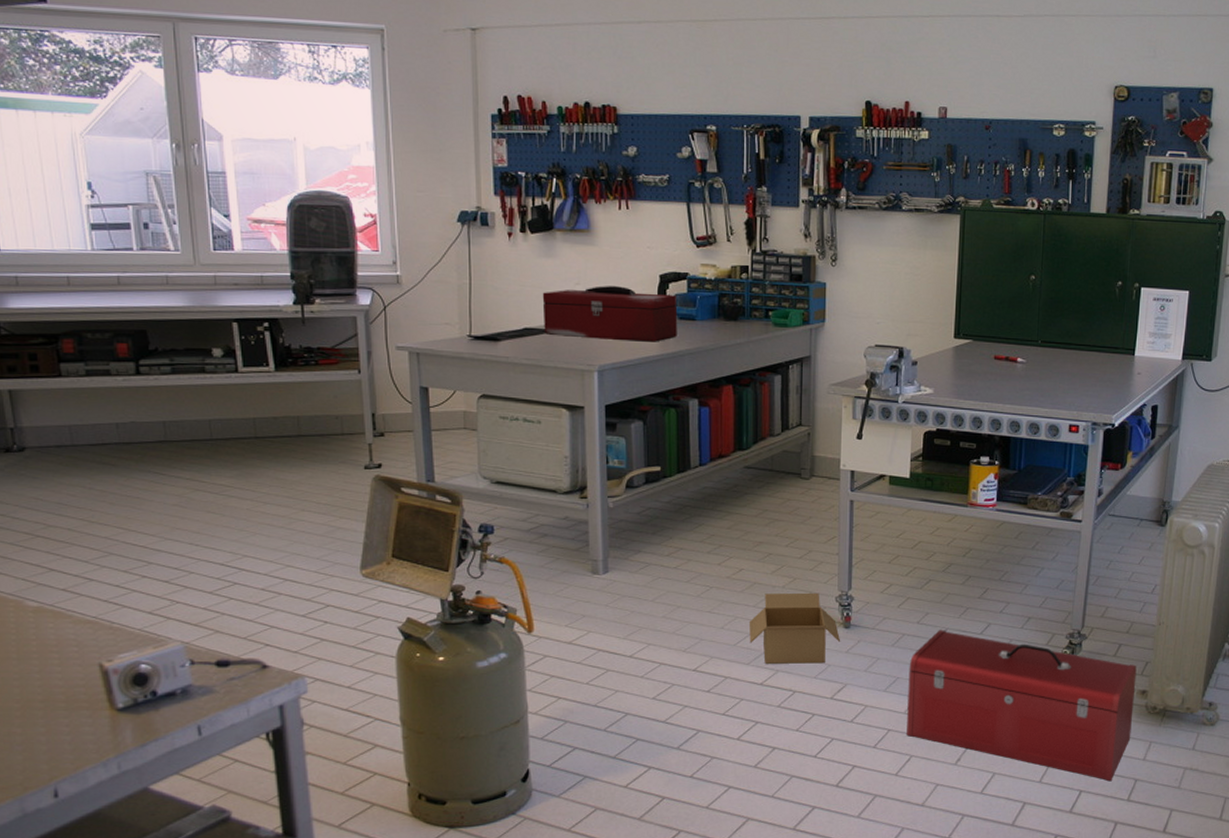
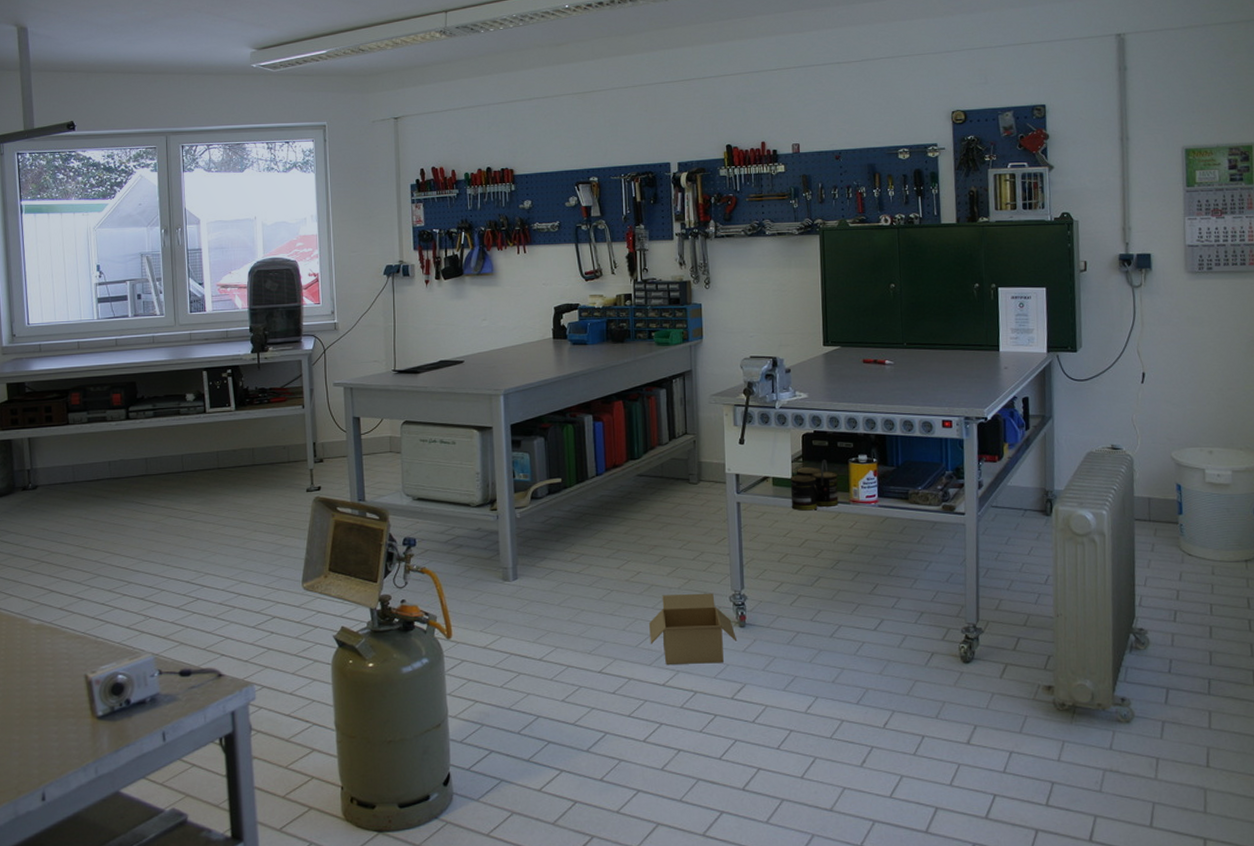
toolbox: present [542,286,678,342] -> none [455,319,572,367]
paint can: none [906,460,957,513] -> present [790,459,839,512]
toolbox: present [907,630,1137,782] -> none [806,627,1042,785]

